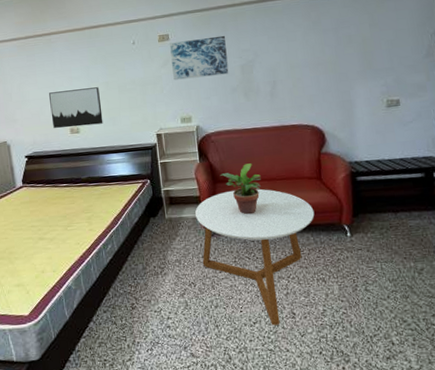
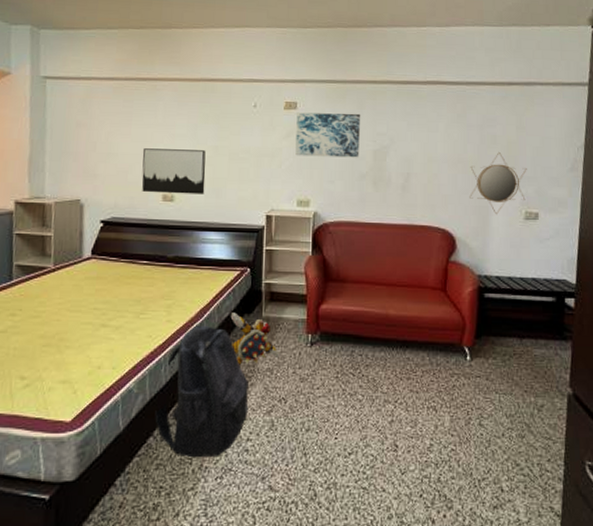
backpack: none [91,230,166,336] -> present [155,325,249,458]
plush toy: none [139,217,184,259] -> present [230,312,279,365]
coffee table: present [195,188,315,326] -> none [298,292,434,458]
potted plant: present [219,163,262,215] -> none [332,263,381,323]
home mirror: none [330,49,386,107] -> present [469,151,527,215]

